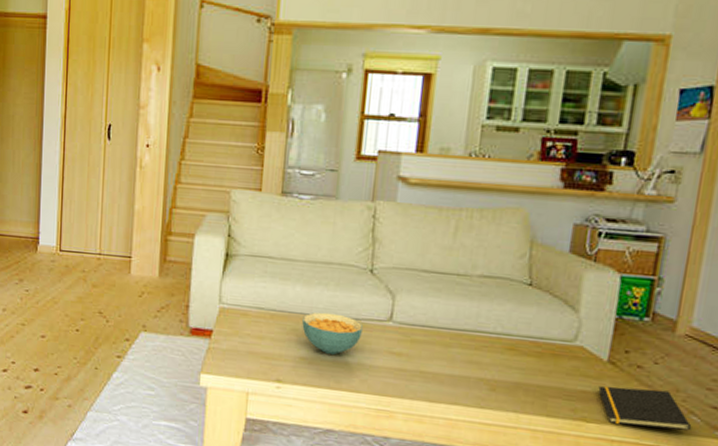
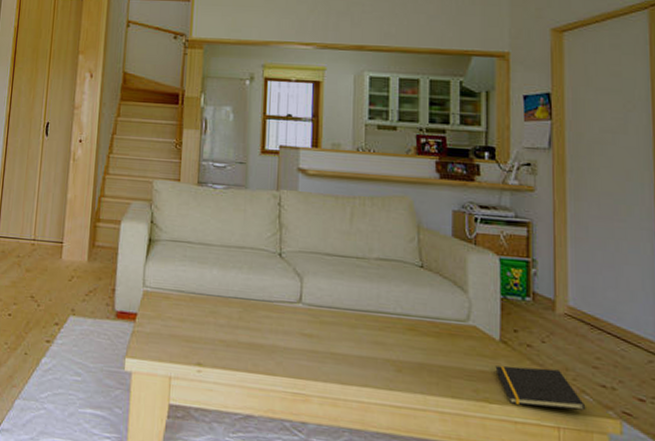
cereal bowl: present [302,312,363,355] -> none [220,294,275,337]

